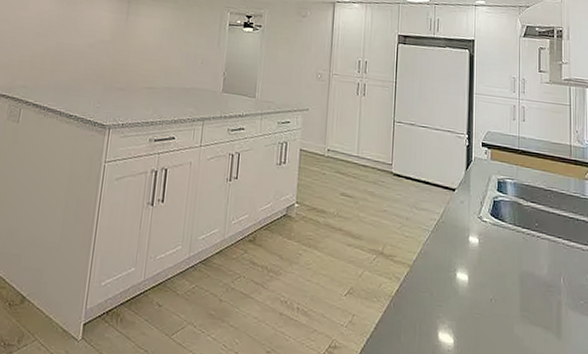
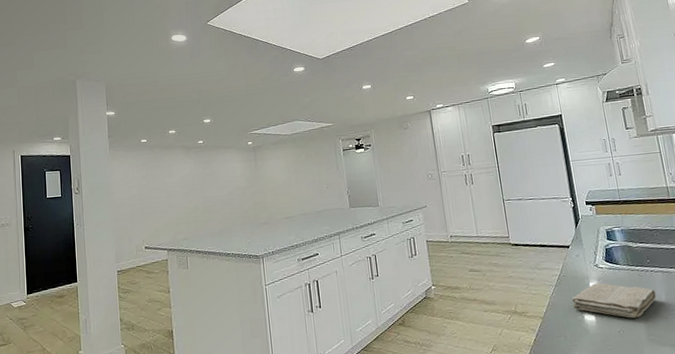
washcloth: none [447,238,538,287] -> present [572,283,657,318]

